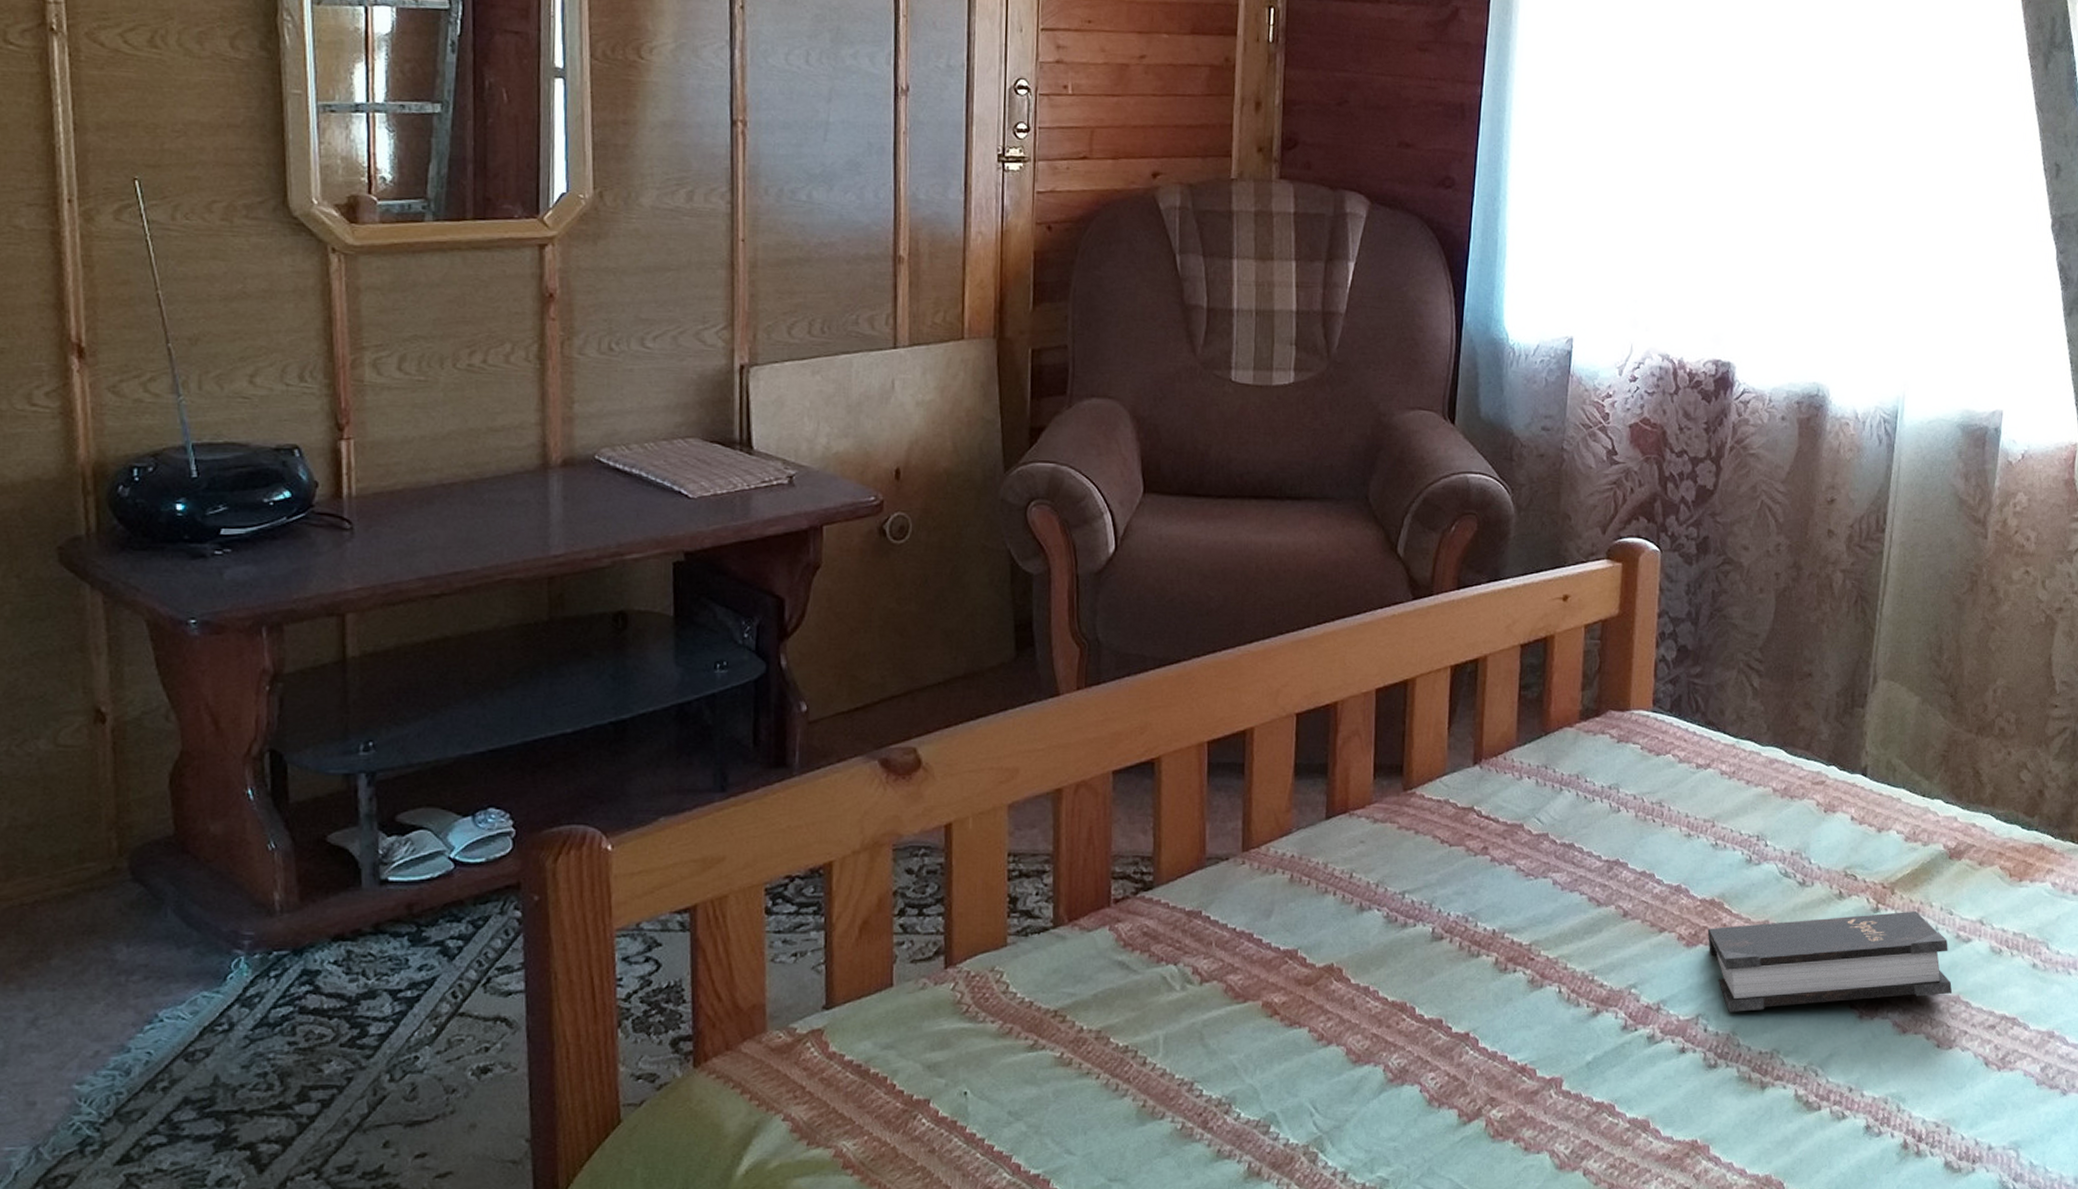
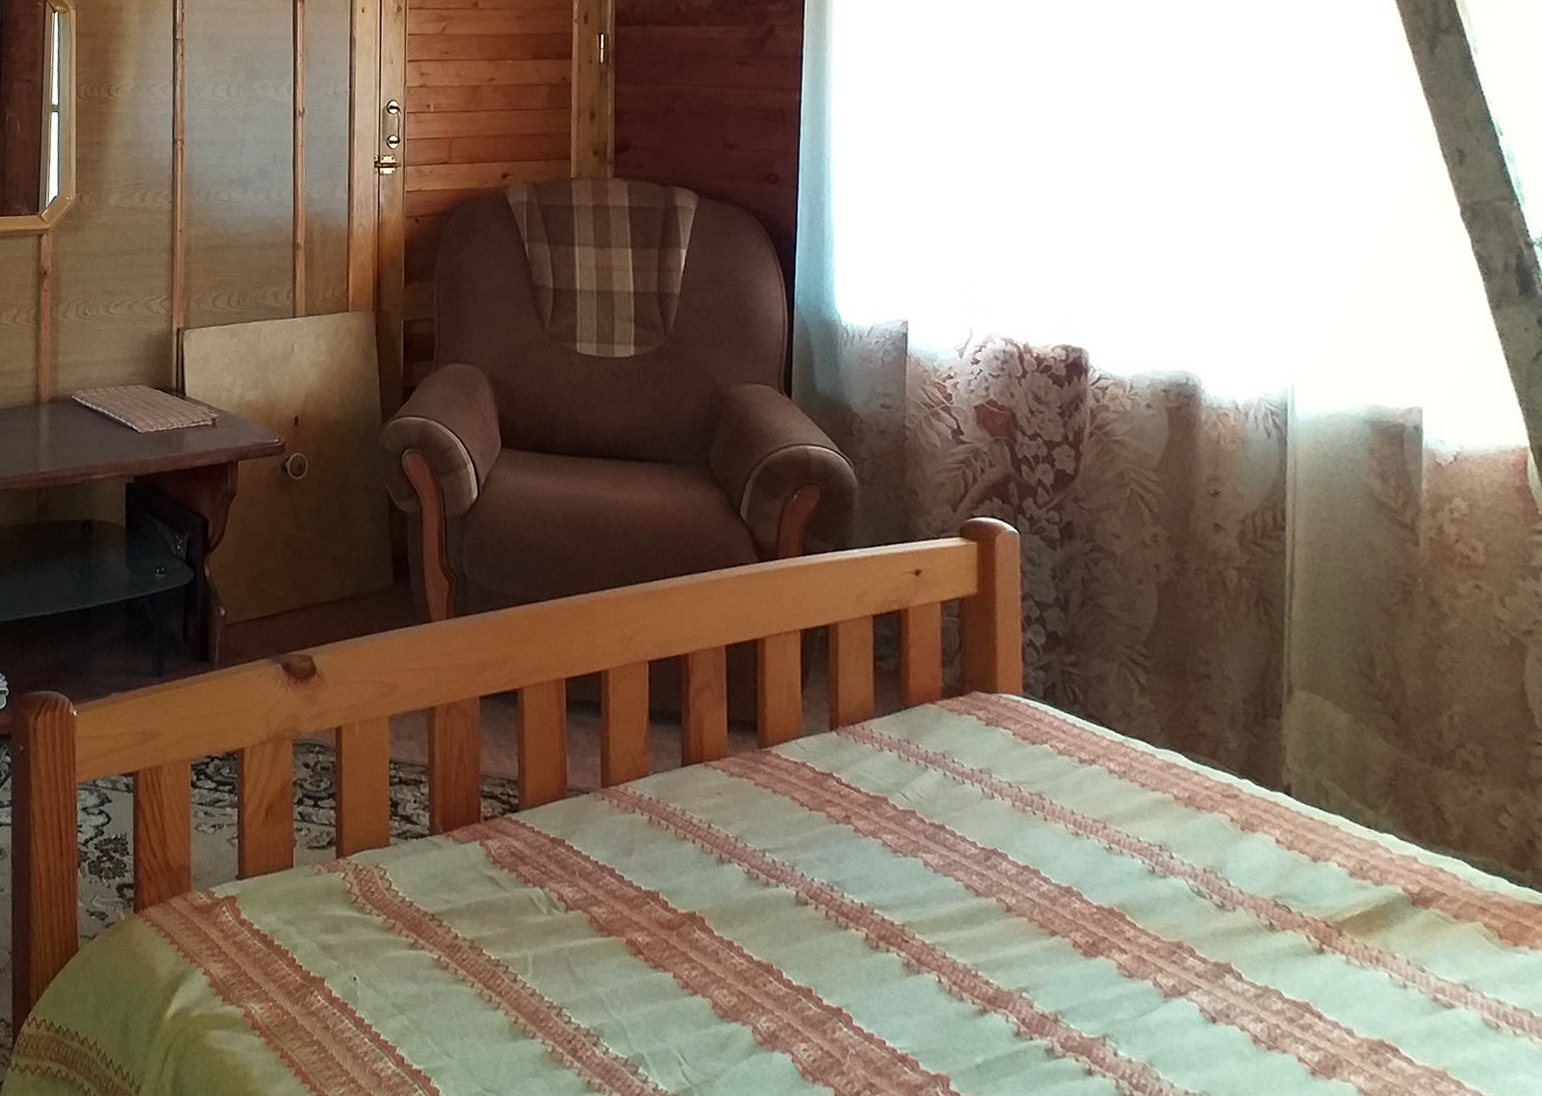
hardback book: present [1707,911,1953,1012] -> none [1108,939,1436,1067]

